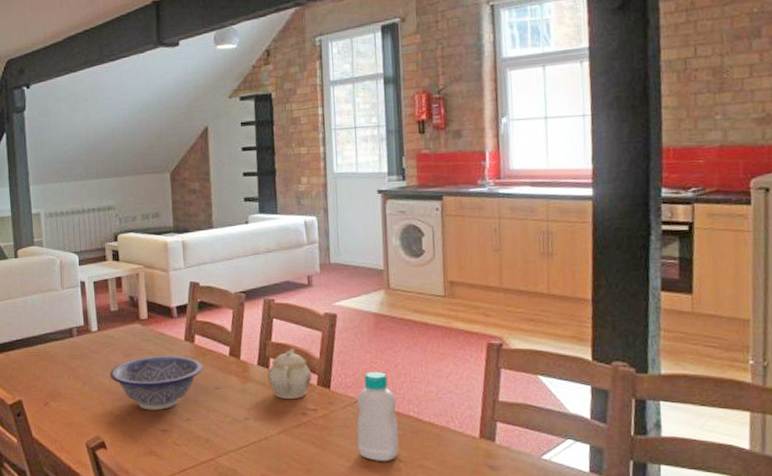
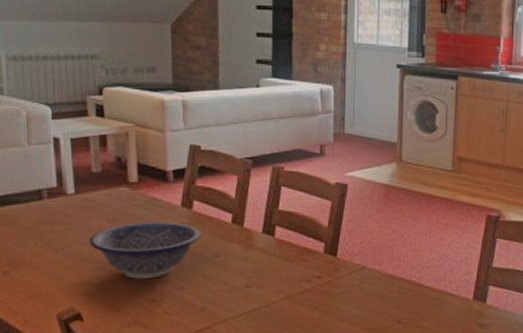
teapot: present [267,348,312,400] -> none [272,216,319,267]
bottle: present [356,371,400,462] -> none [360,240,400,324]

